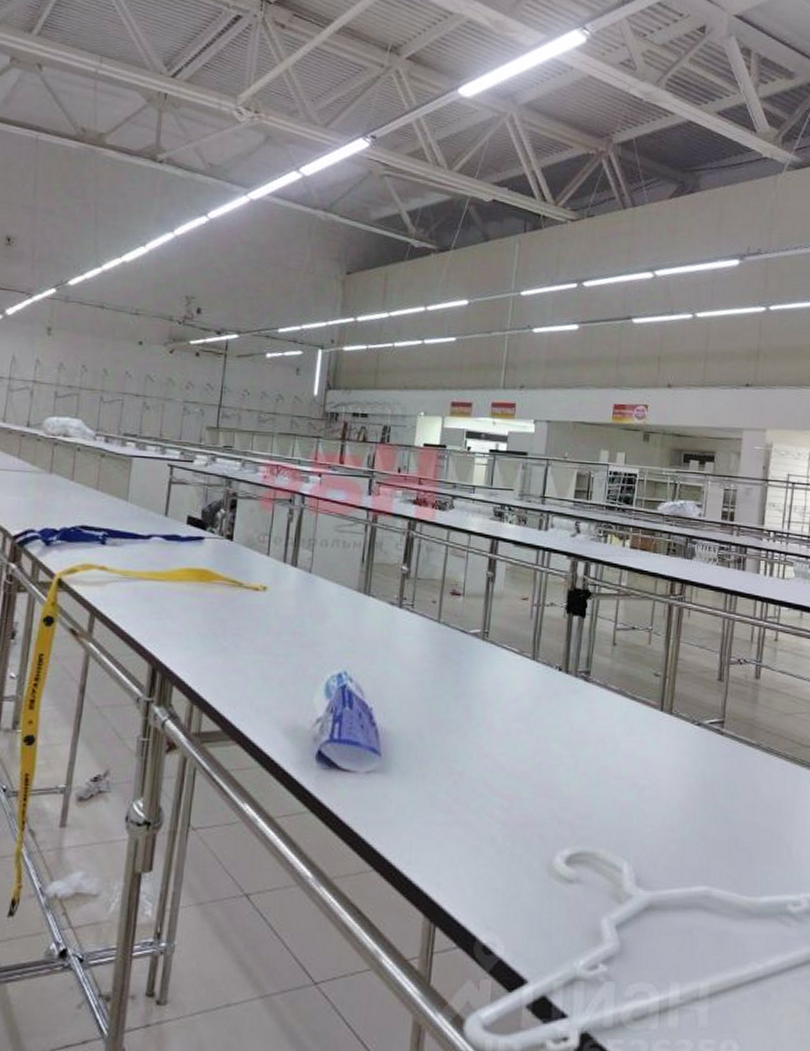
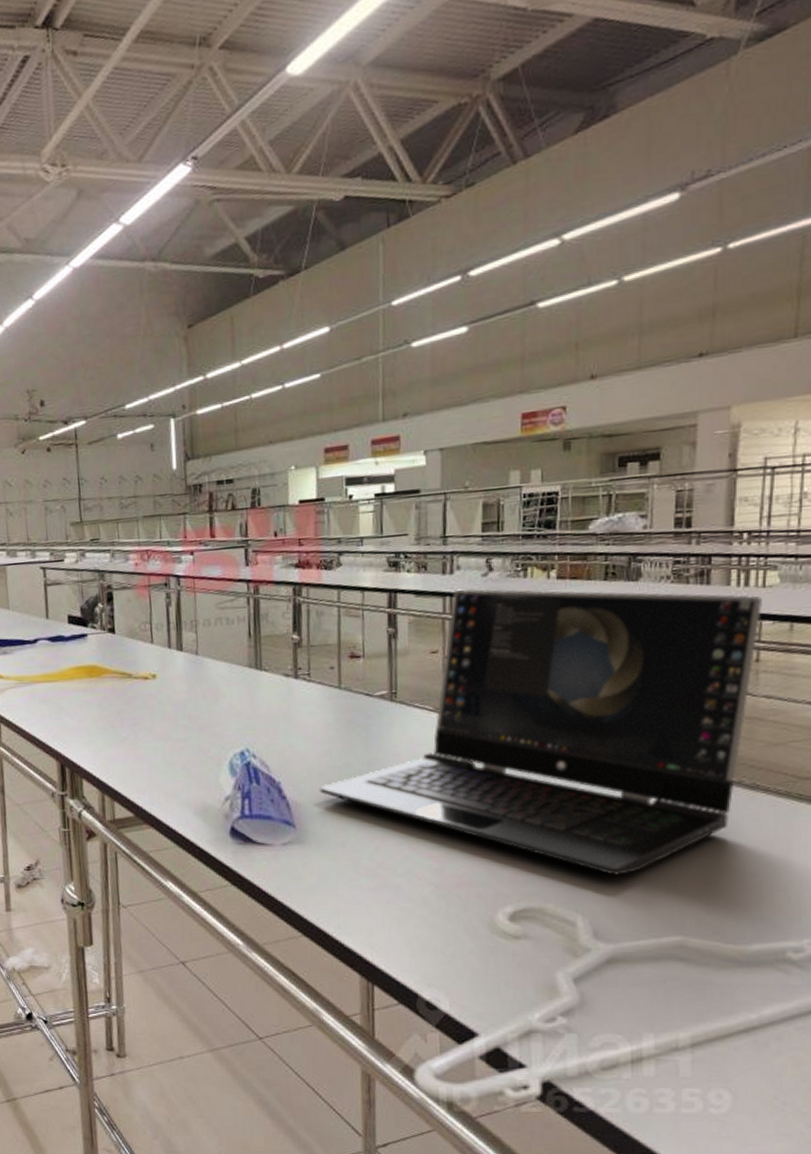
laptop: none [407,545,781,825] -> present [318,589,762,876]

